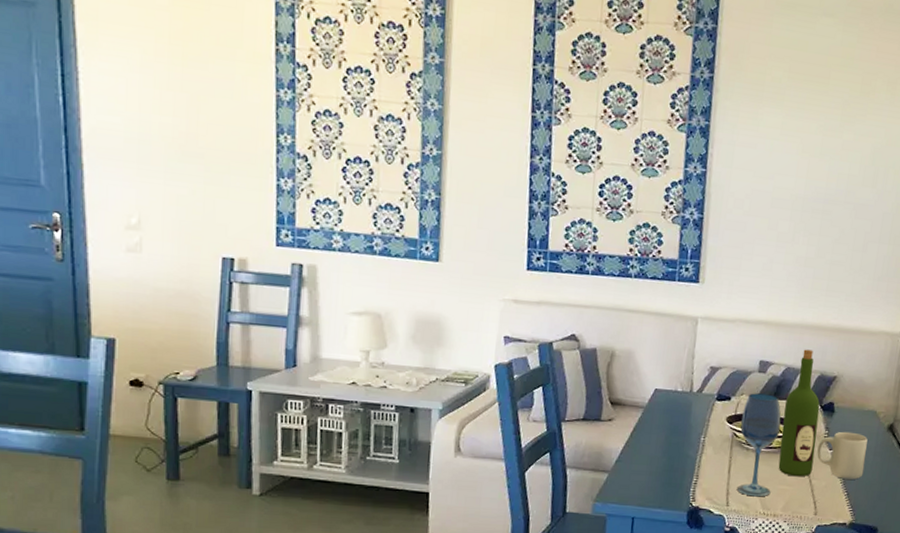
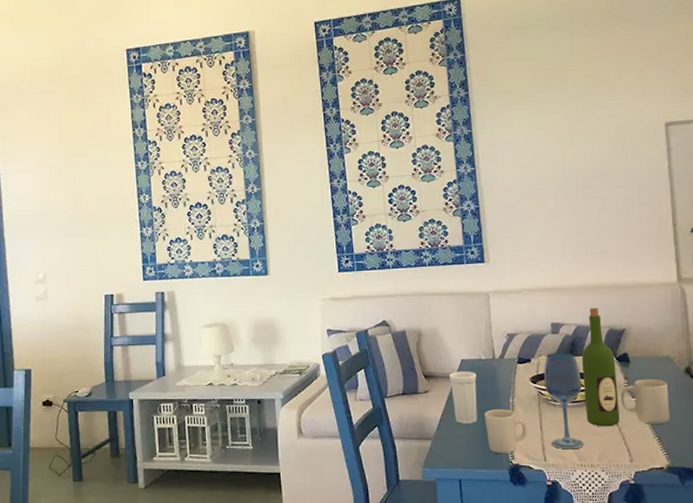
cup: none [637,401,670,460] -> present [449,371,477,424]
mug: none [669,447,715,495] -> present [484,409,528,454]

